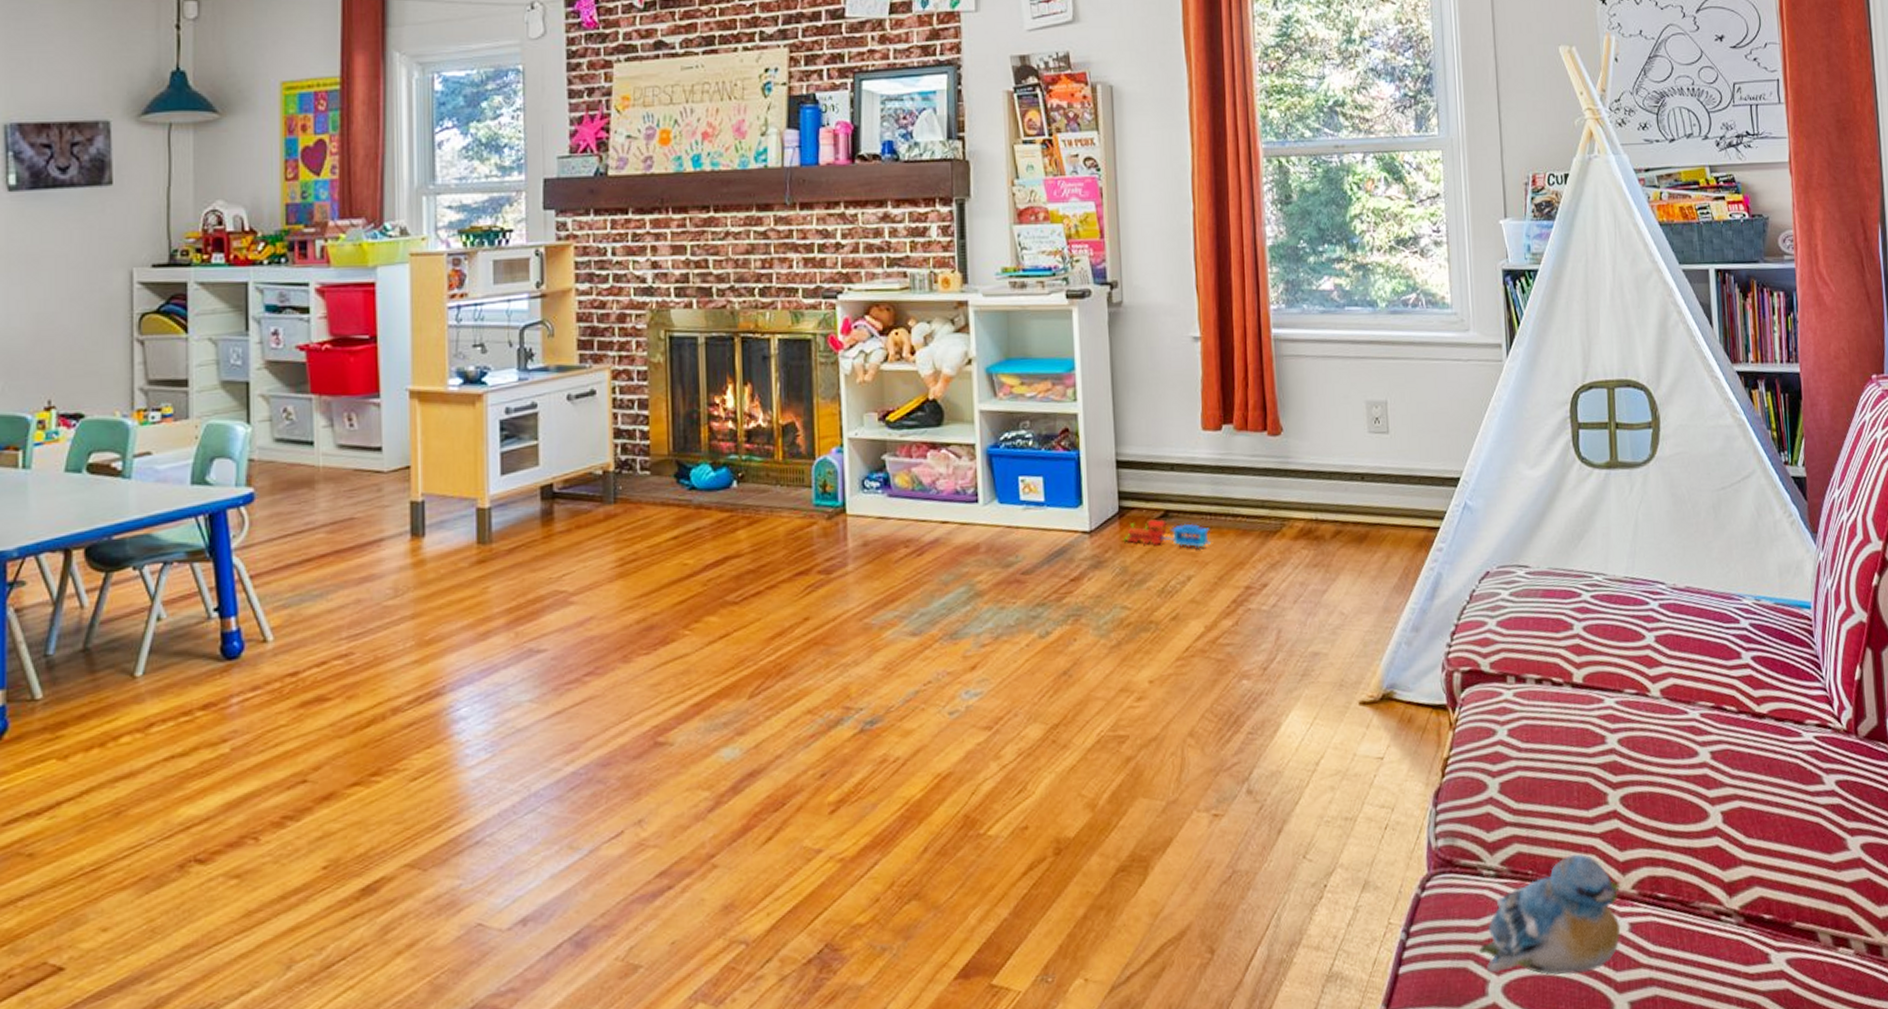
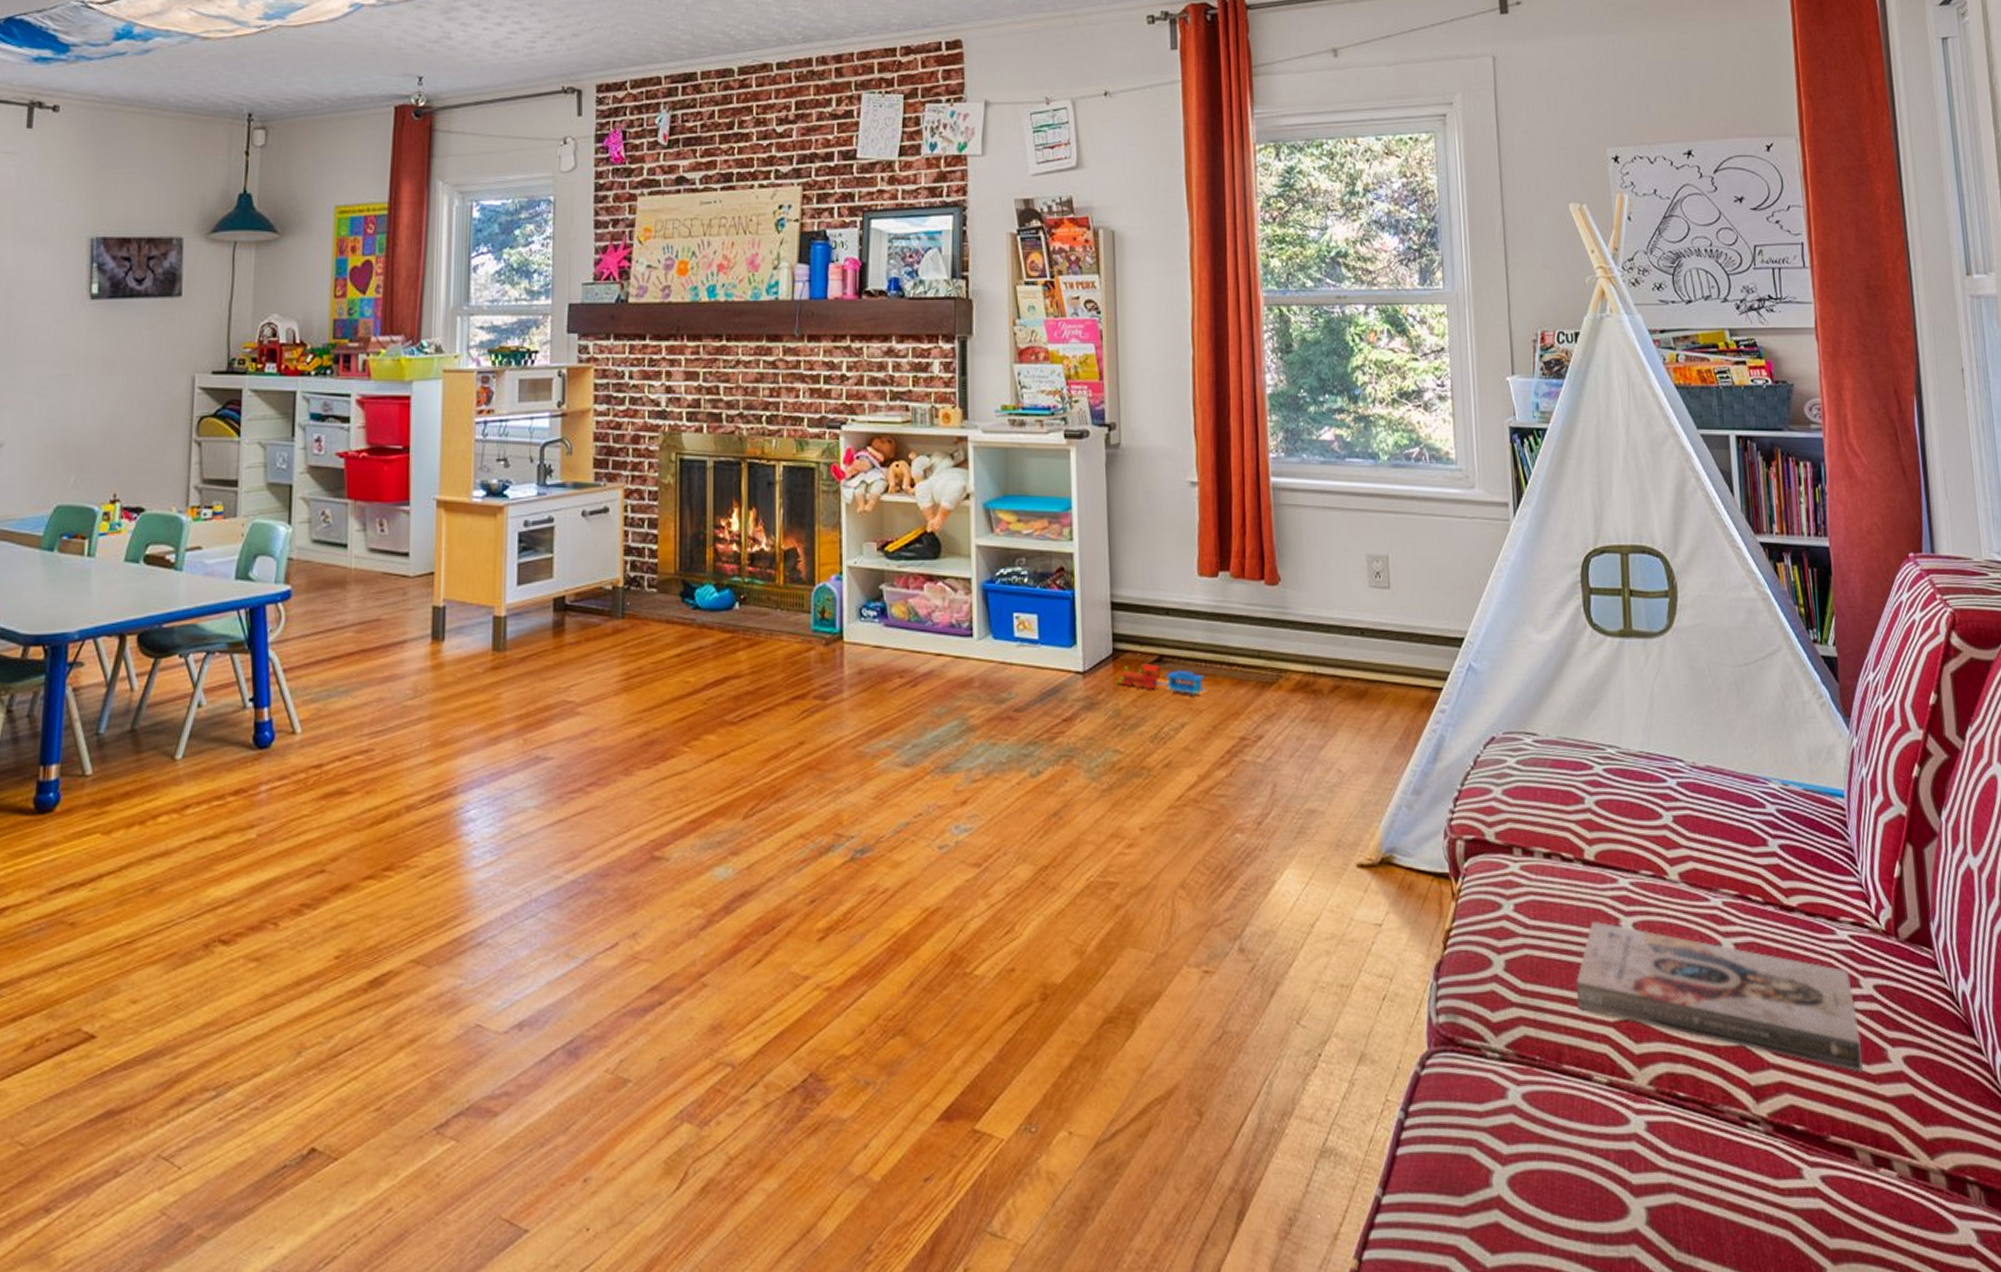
plush toy: present [1479,854,1621,975] -> none [1483,1042,1637,1173]
book: none [1566,739,1825,862] -> present [1576,920,1863,1072]

